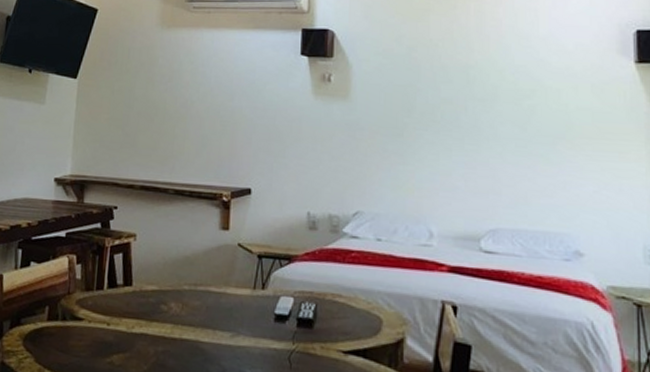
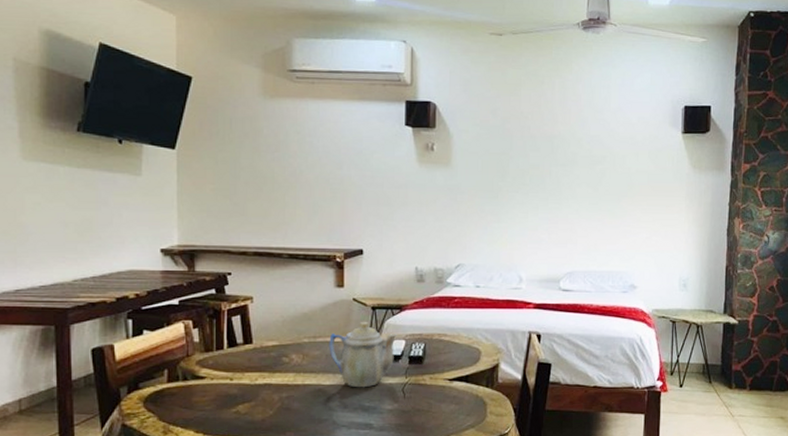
teapot: none [210,270,285,351] -> present [329,321,397,388]

